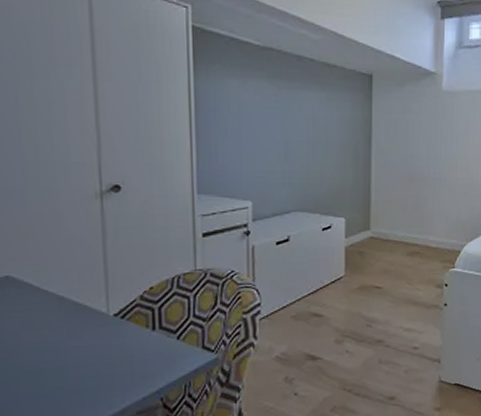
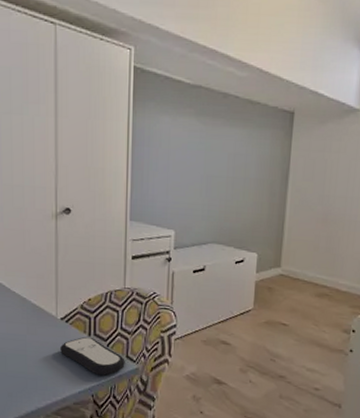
remote control: none [115,331,202,374] -> present [60,336,125,376]

